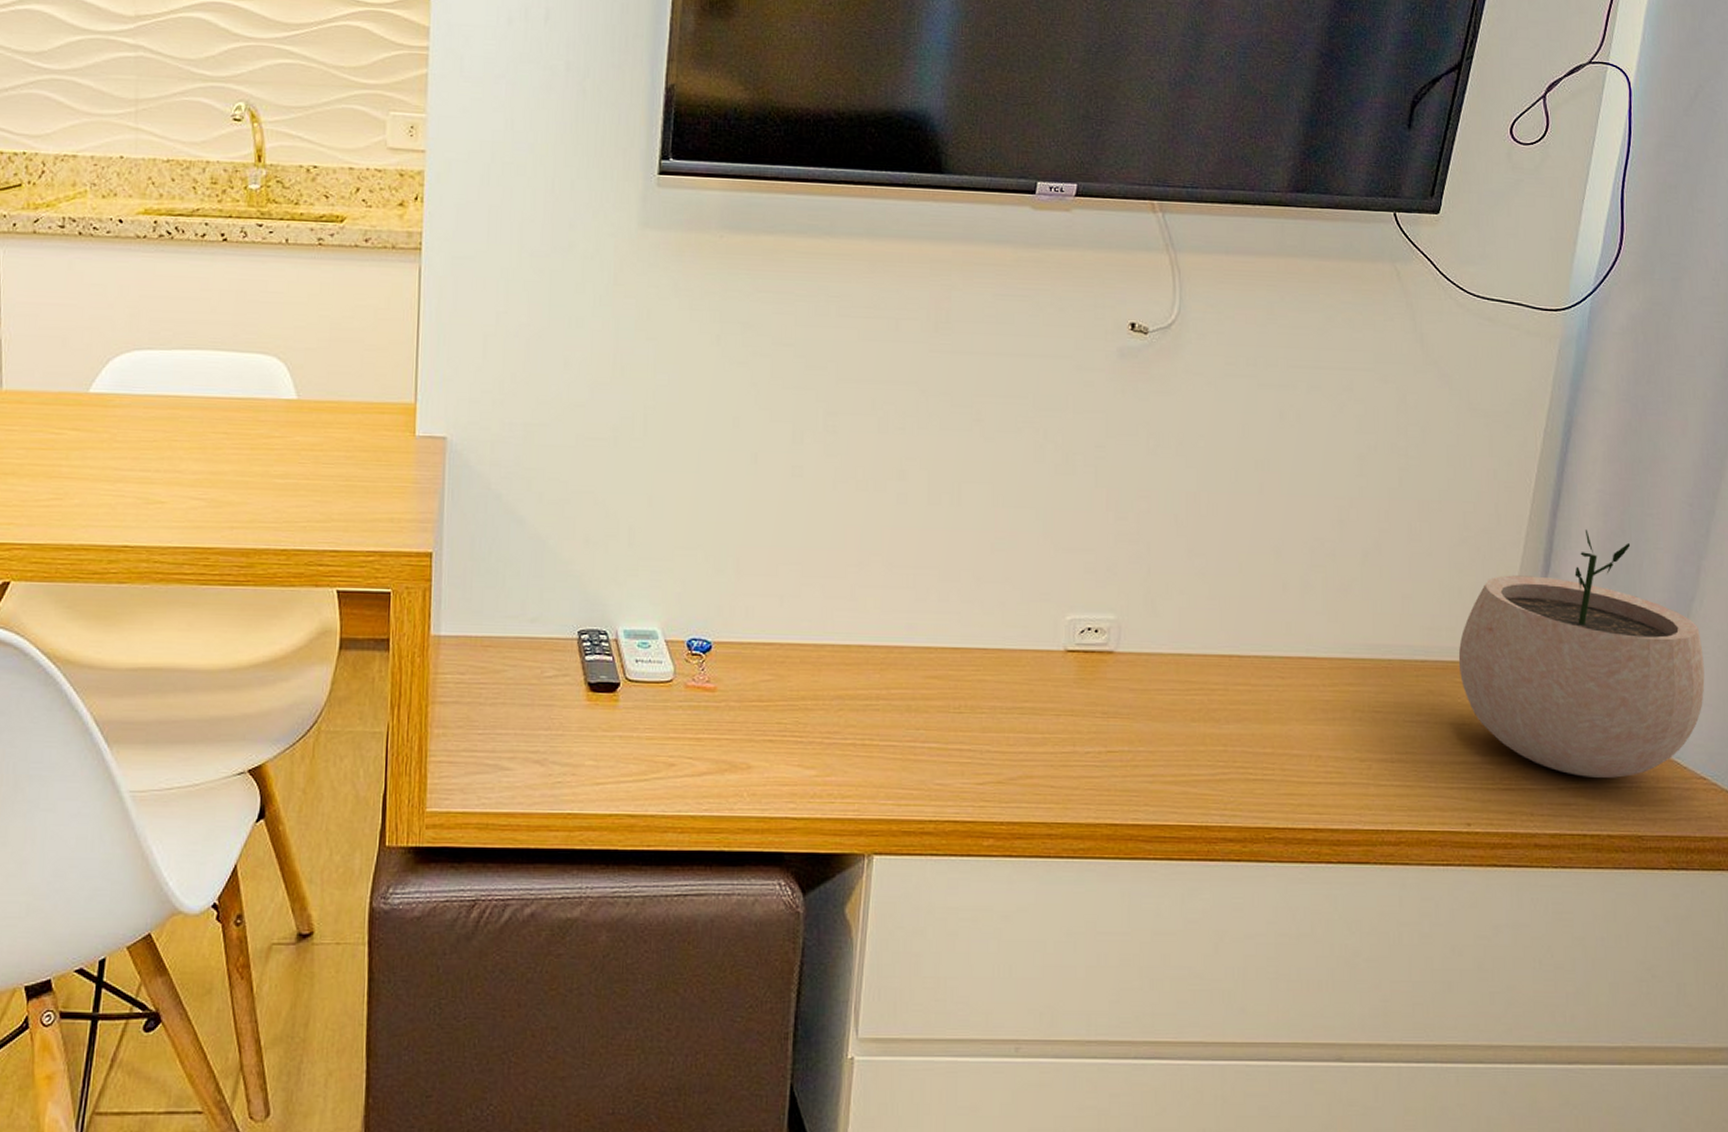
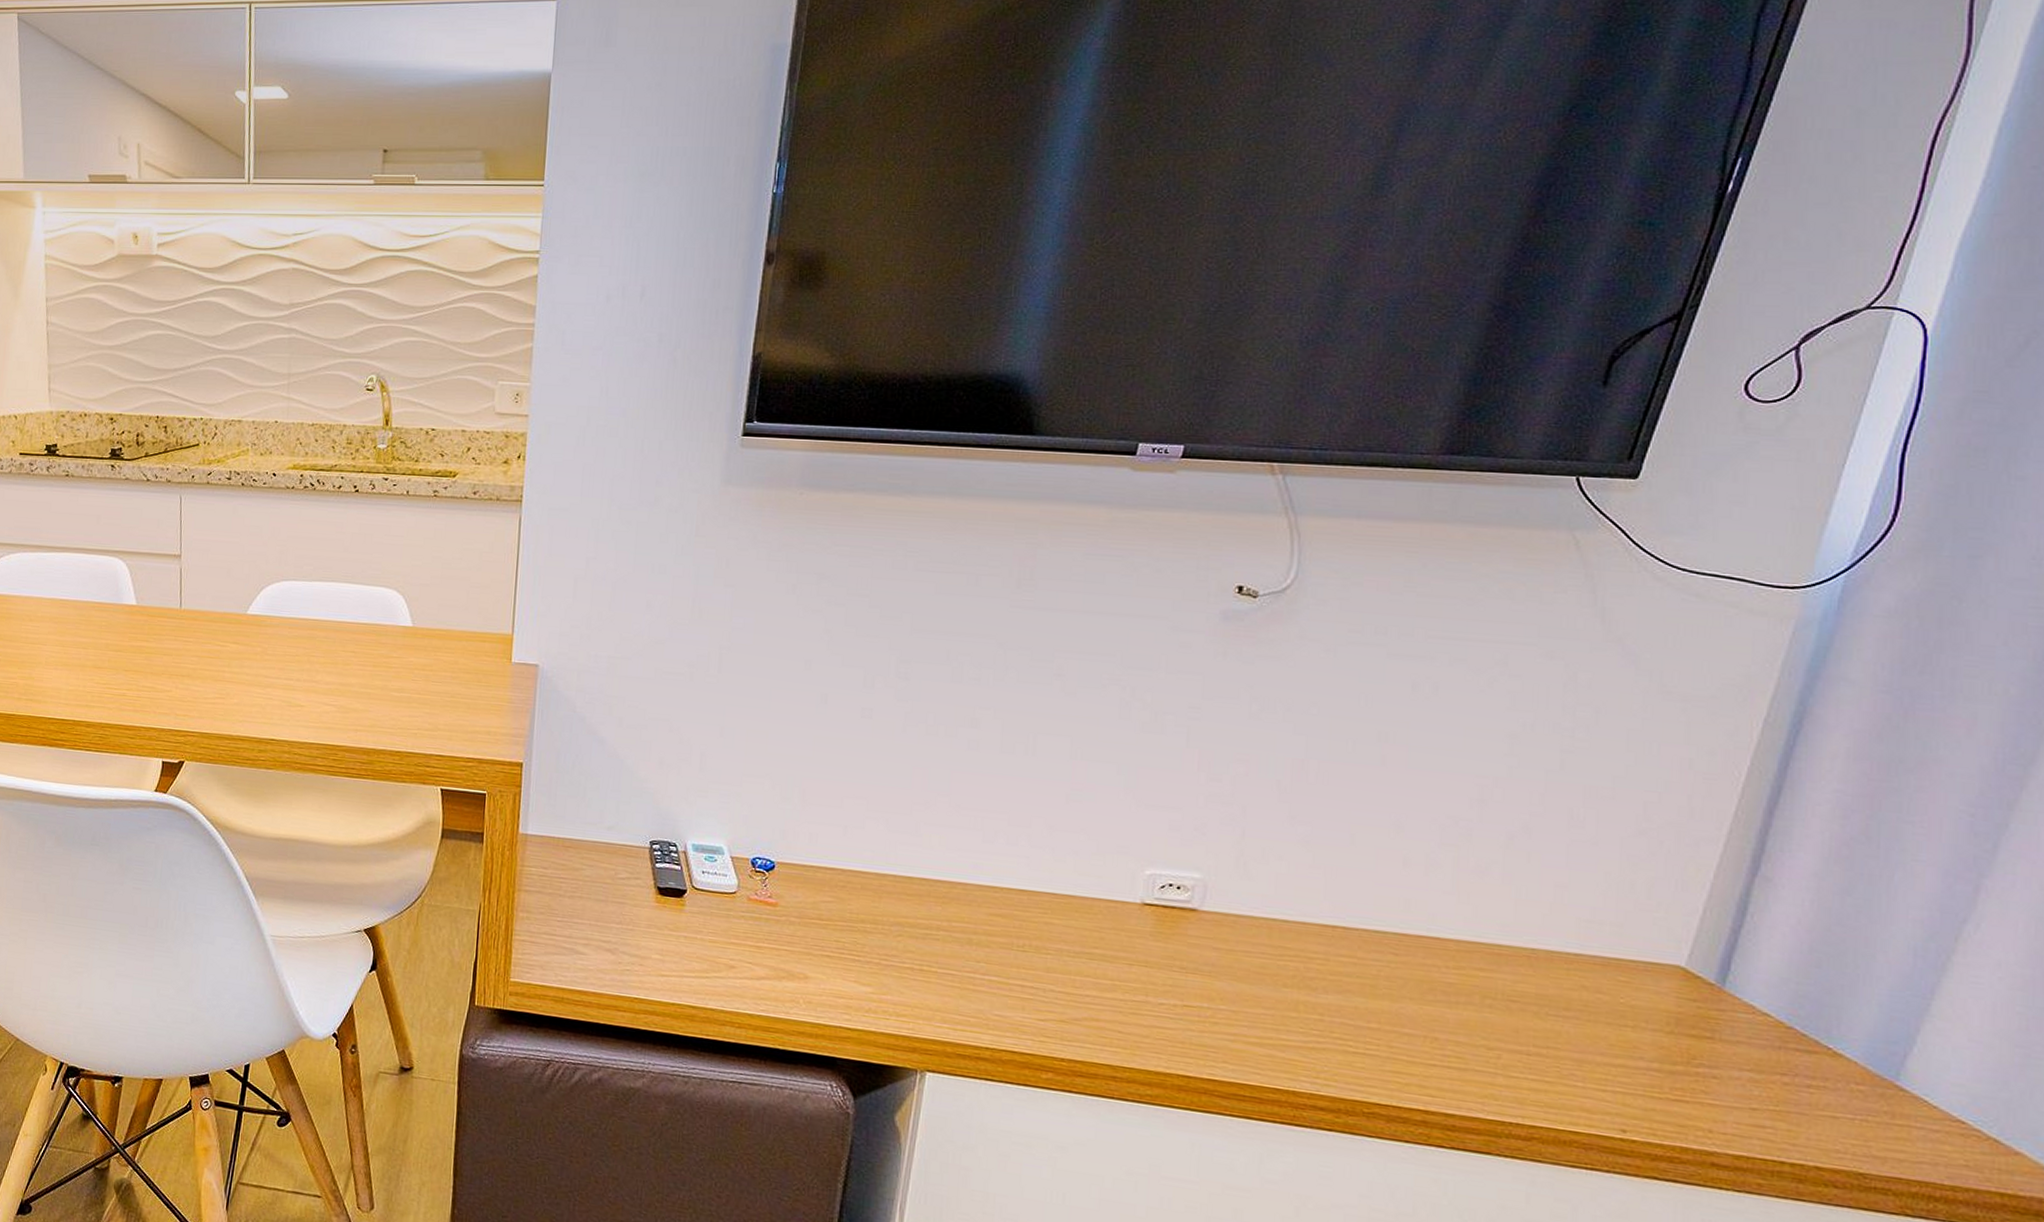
plant pot: present [1458,529,1705,778] -> none [1624,832,1975,1107]

